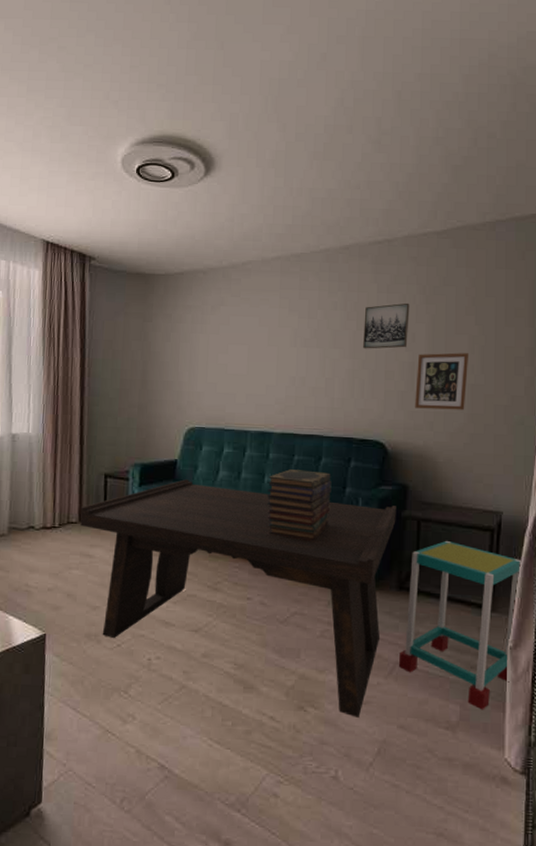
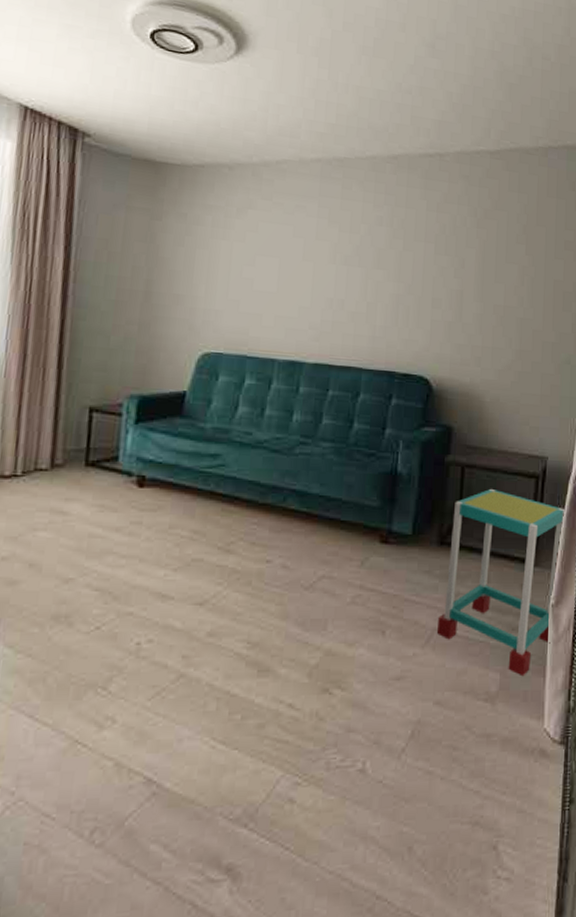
coffee table: present [80,479,396,718] -> none [52,416,440,697]
book stack: present [267,469,332,541] -> none [295,406,370,491]
wall art: present [363,303,410,349] -> none [409,224,460,274]
picture frame: present [415,353,470,410] -> none [462,281,519,346]

